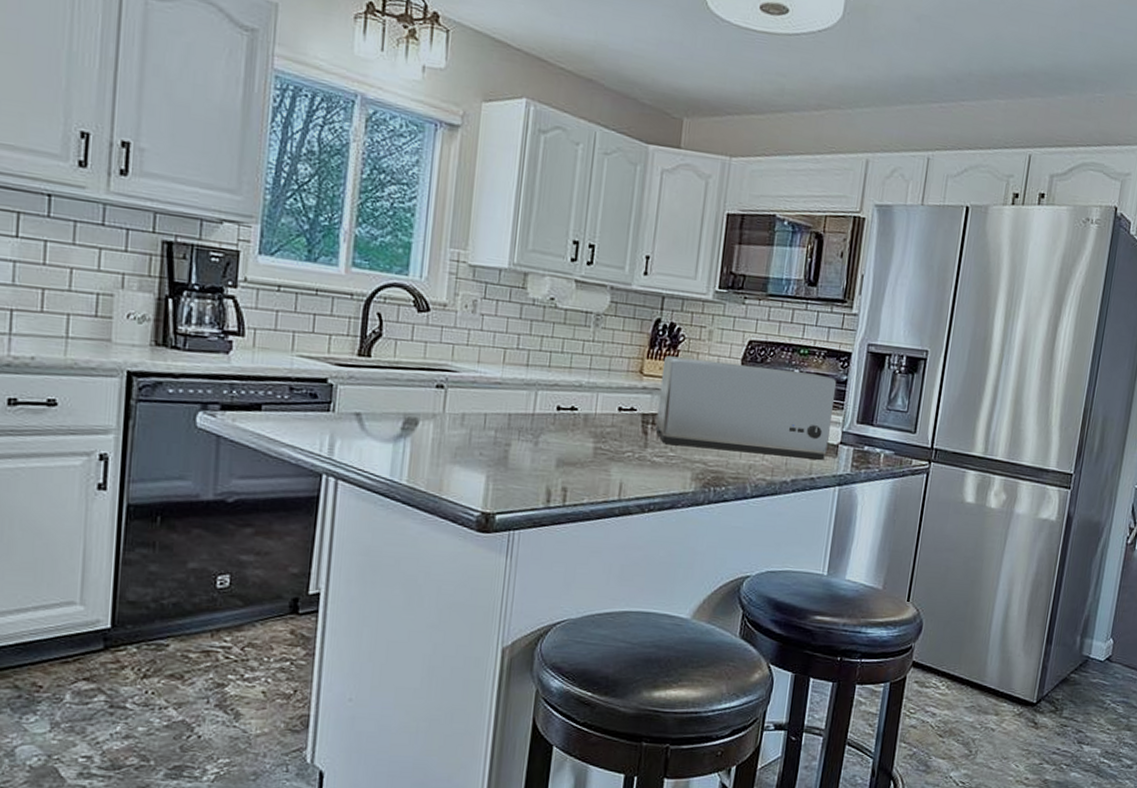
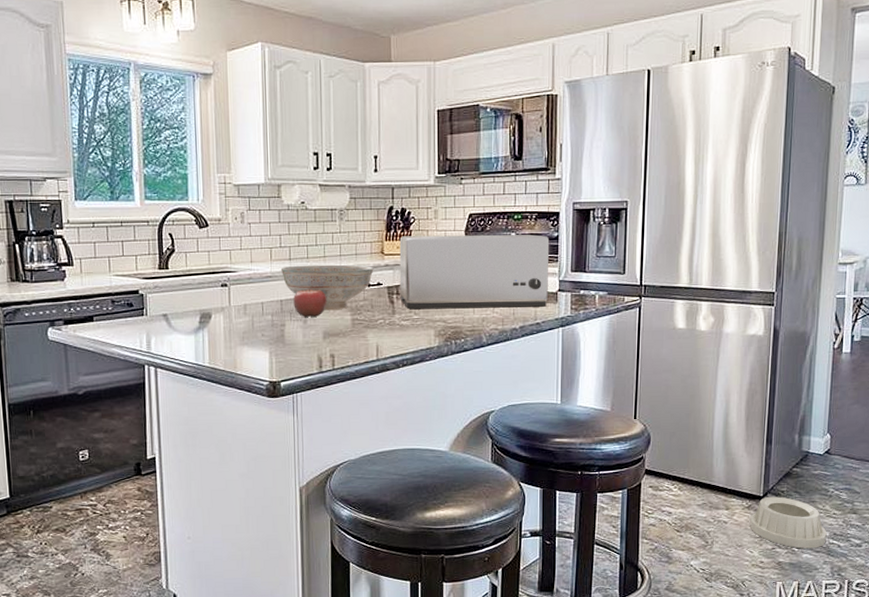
decorative bowl: none [514,373,629,435] -> present [280,264,374,310]
fruit: none [524,399,567,439] -> present [293,284,327,317]
pet bowl: none [1018,704,1099,767] -> present [750,496,827,549]

